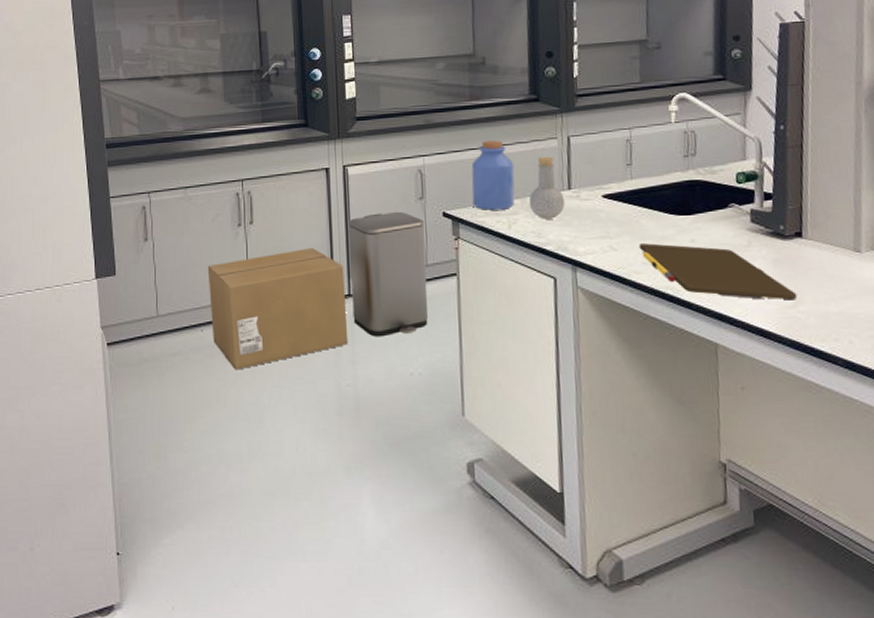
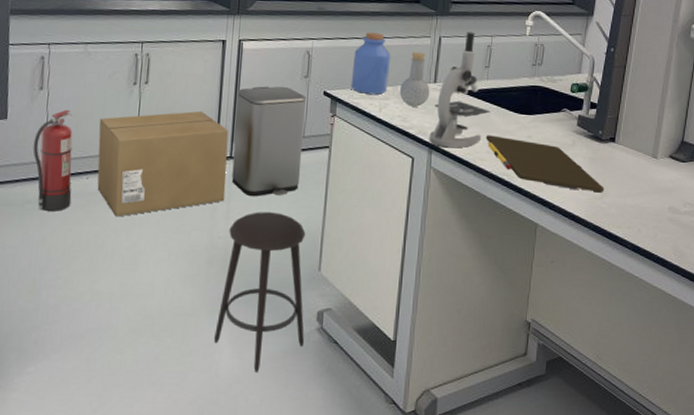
fire extinguisher: none [144,259,188,369] -> present [32,109,73,211]
stool: none [355,353,456,537] -> present [214,212,306,374]
microscope: none [570,126,640,263] -> present [429,32,490,148]

